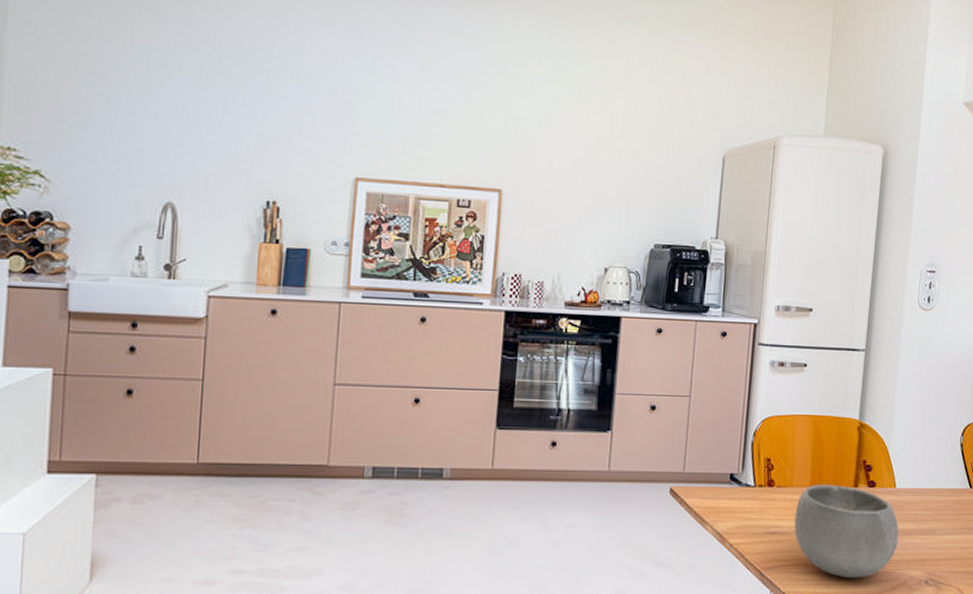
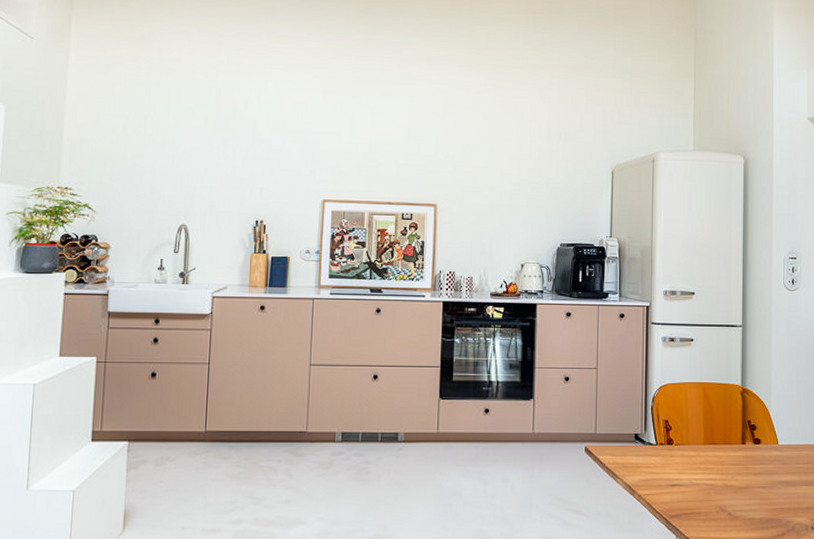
ceramic bowl: present [794,484,899,579] -> none [692,442,784,525]

